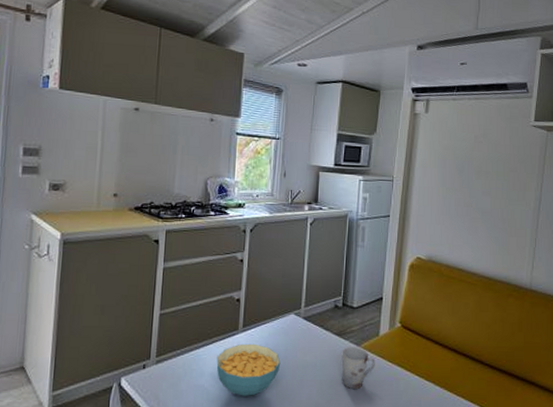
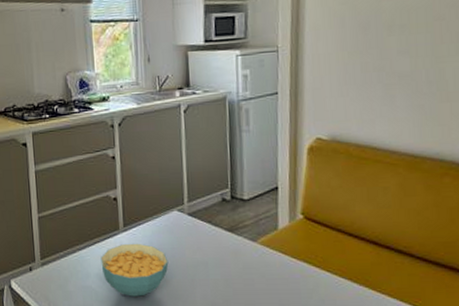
cup: present [341,346,375,389] -> none [235,242,276,288]

